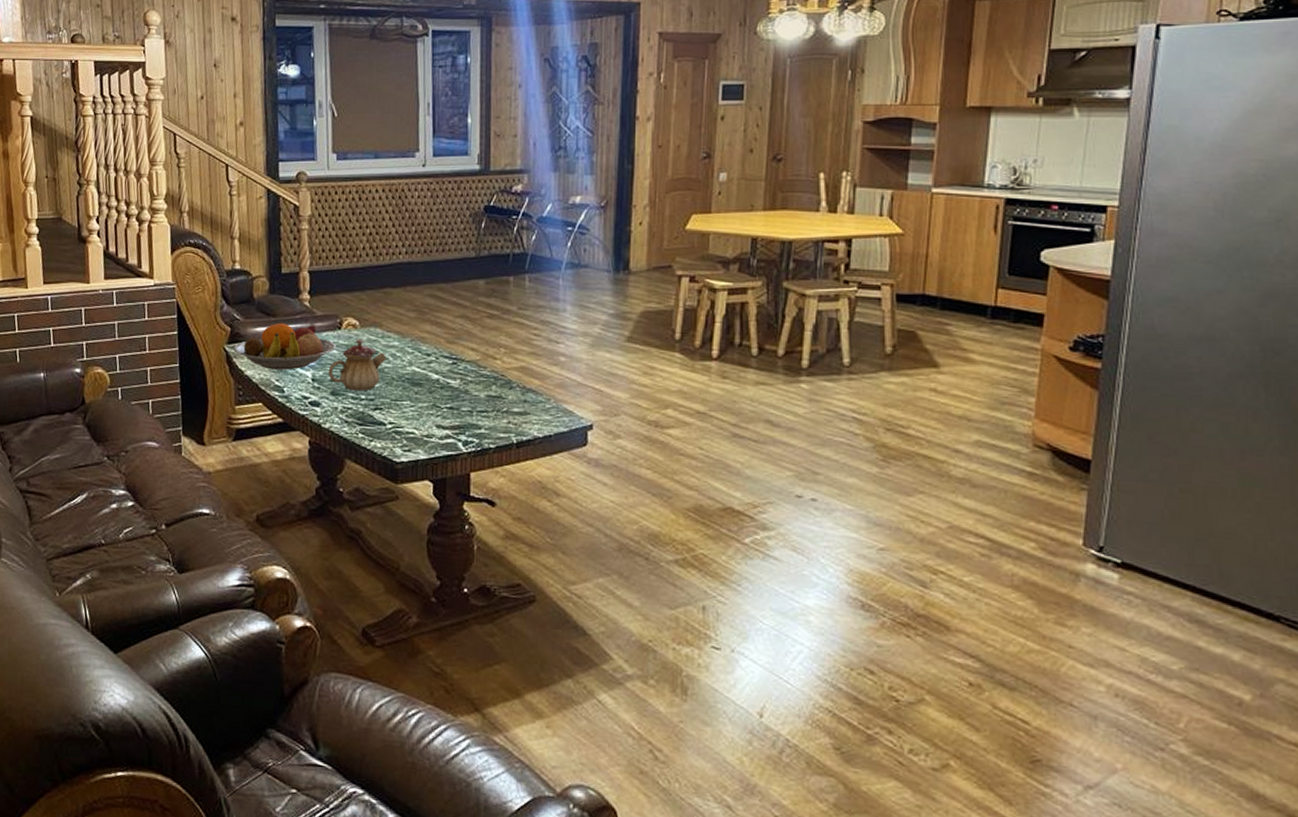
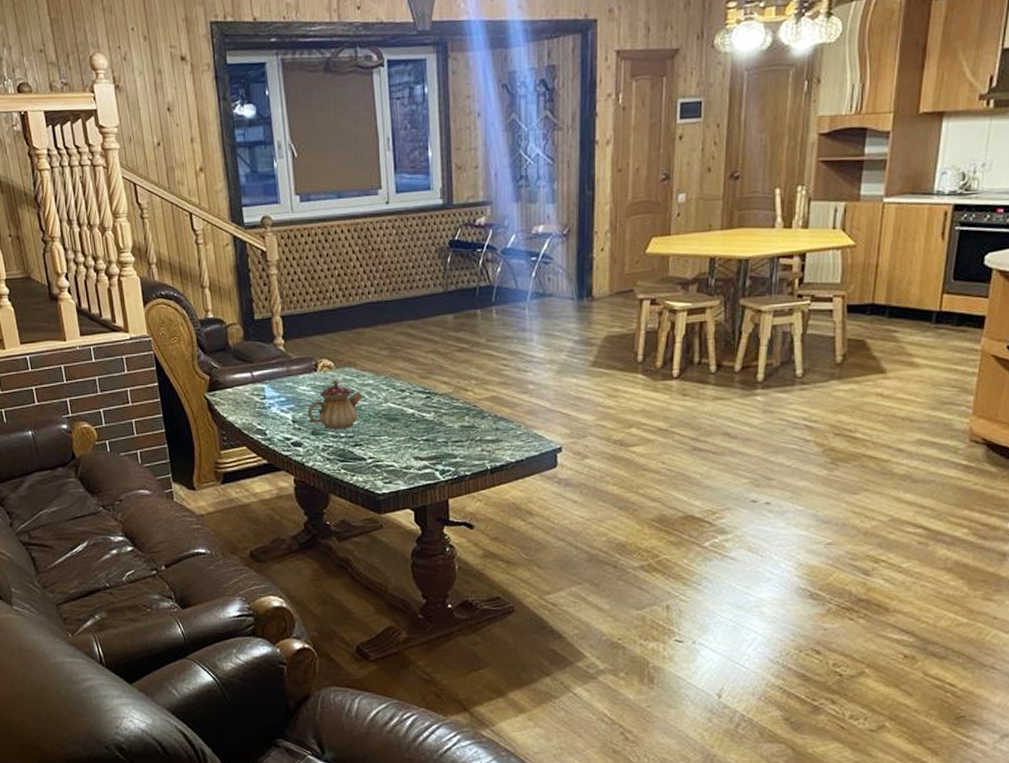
fruit bowl: present [233,322,336,370] -> none [214,368,313,414]

